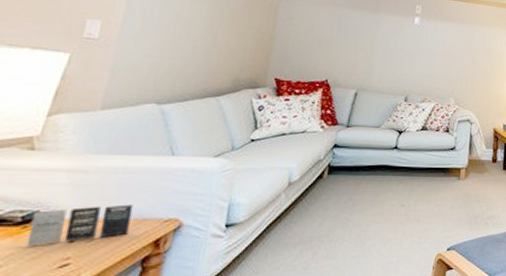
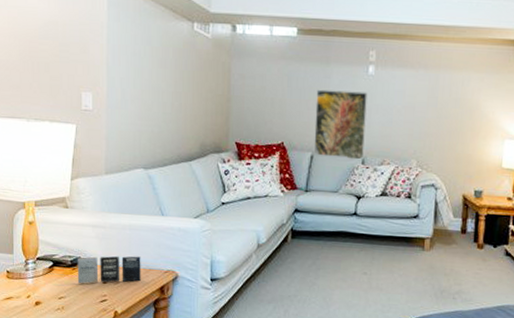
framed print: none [357,33,413,98] -> present [313,89,368,160]

